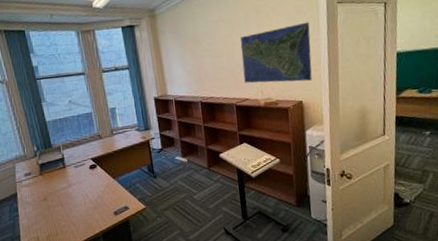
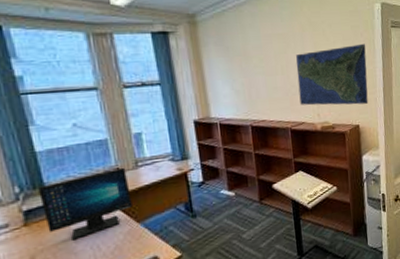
computer monitor: none [48,134,110,188] -> present [38,167,133,241]

